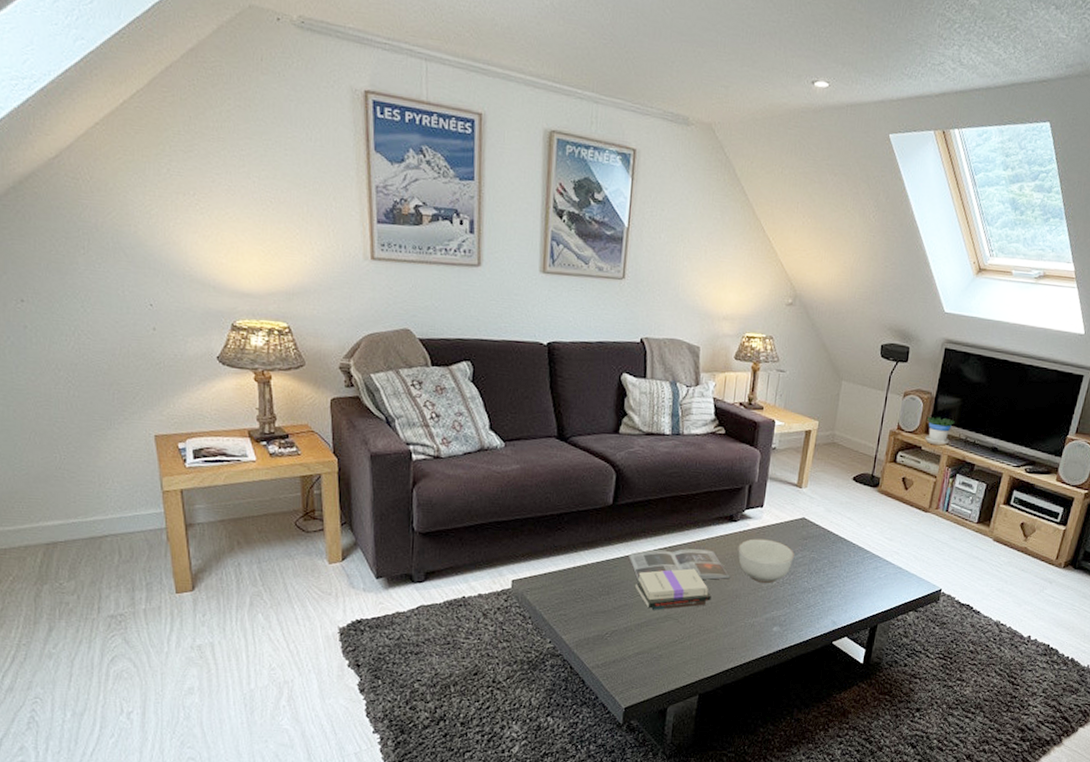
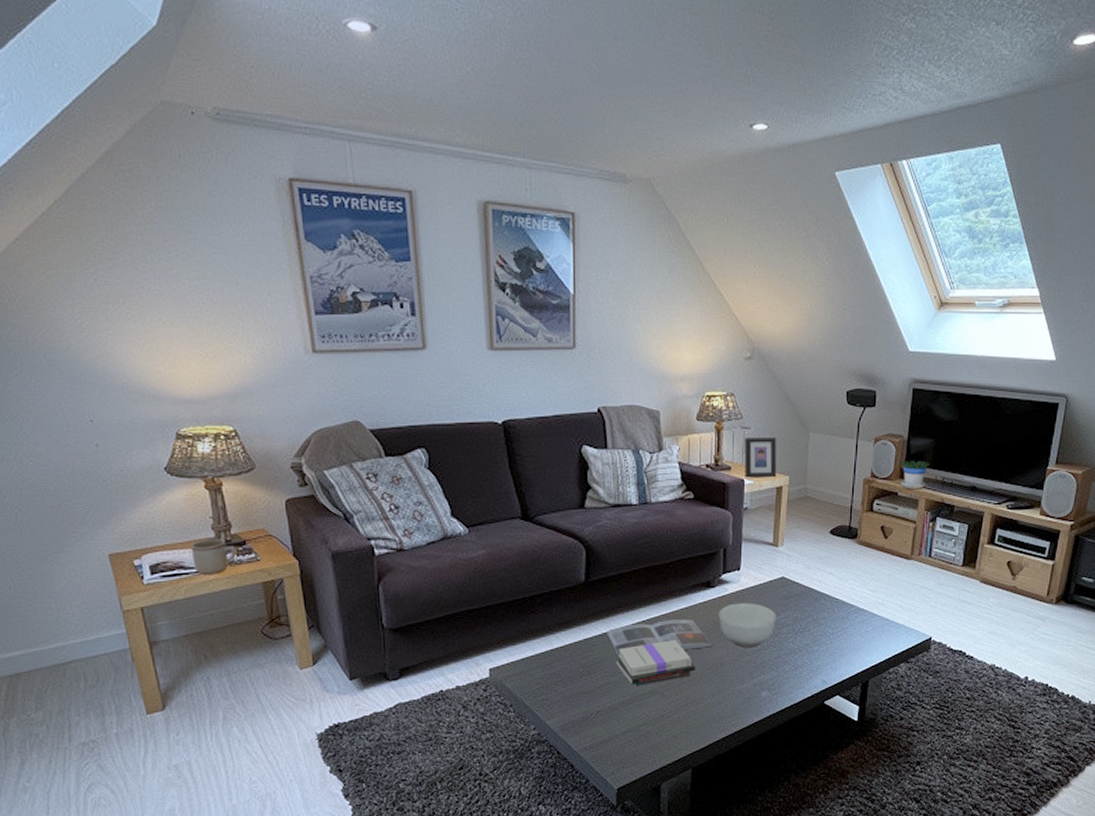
mug: none [235,429,279,464] -> present [190,539,237,574]
picture frame: none [776,380,810,422] -> present [745,438,777,478]

